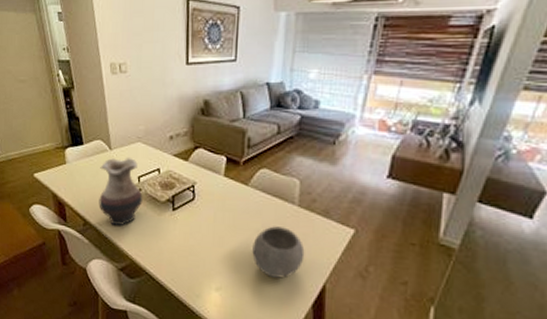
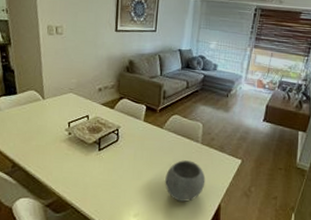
vase: present [99,158,143,226] -> none [29,106,72,167]

